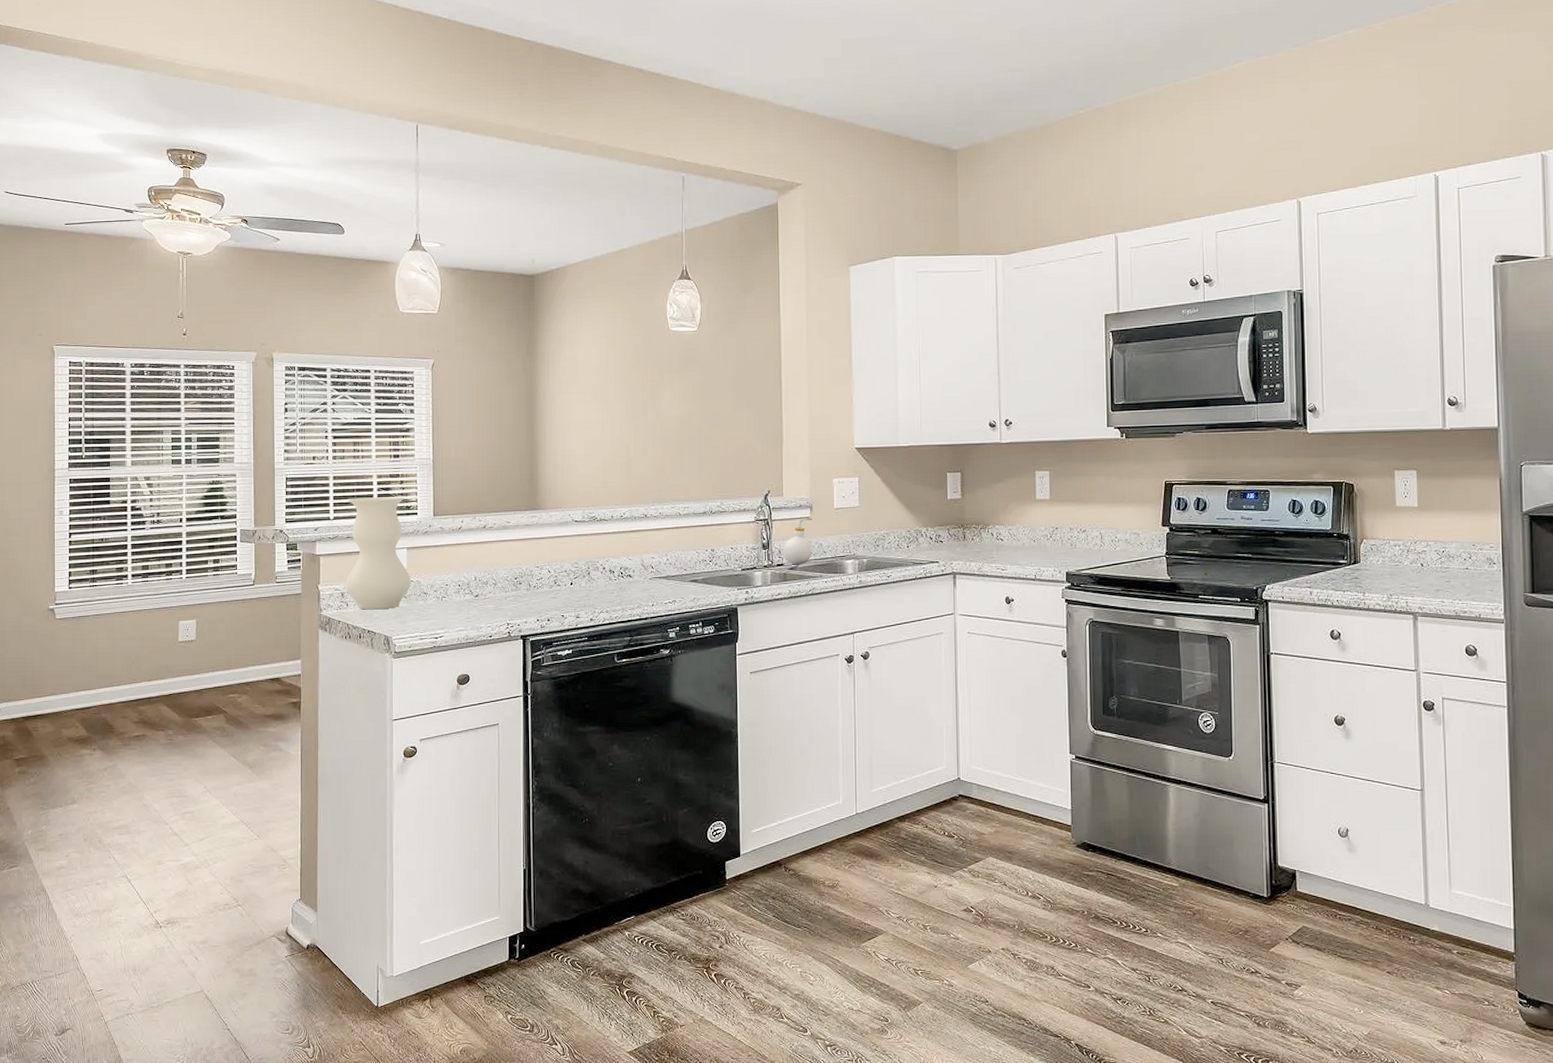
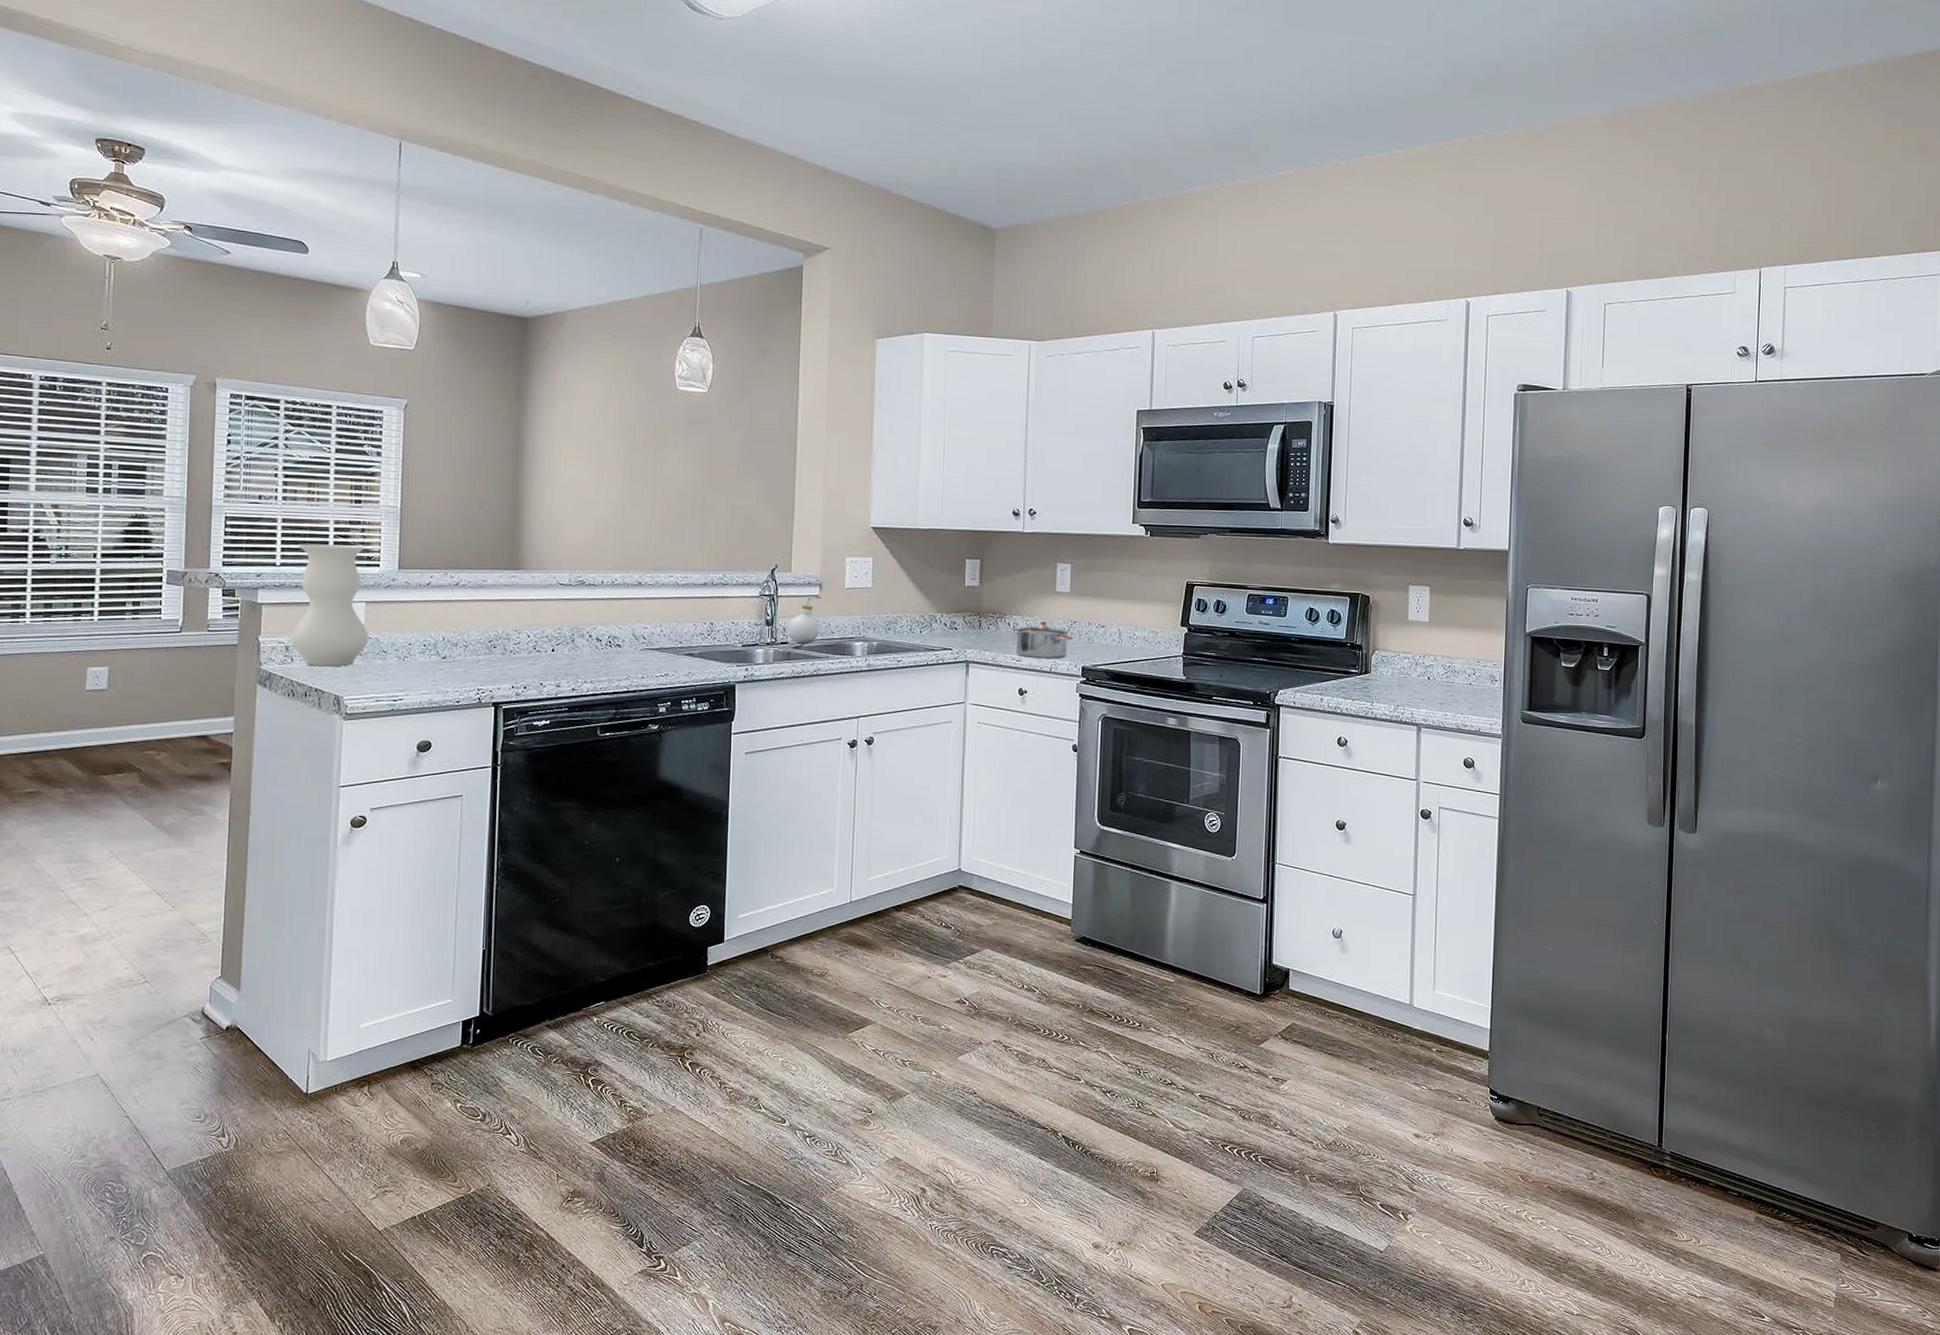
cooking pot: none [996,528,1056,567] -> present [1012,620,1073,659]

